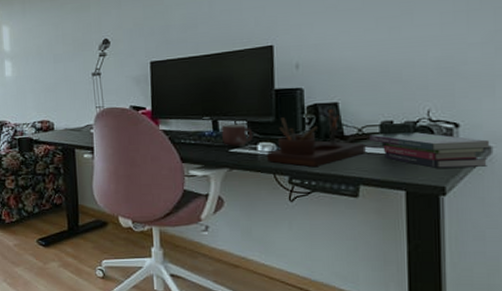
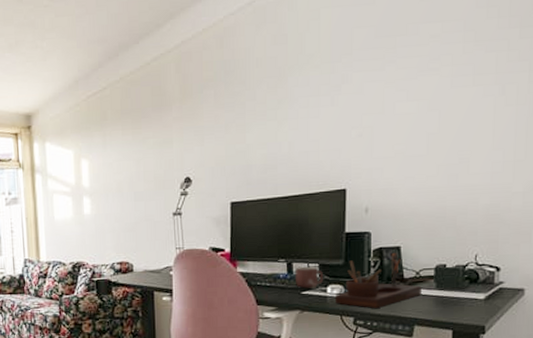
books: present [370,132,490,168] -> none [426,275,524,309]

